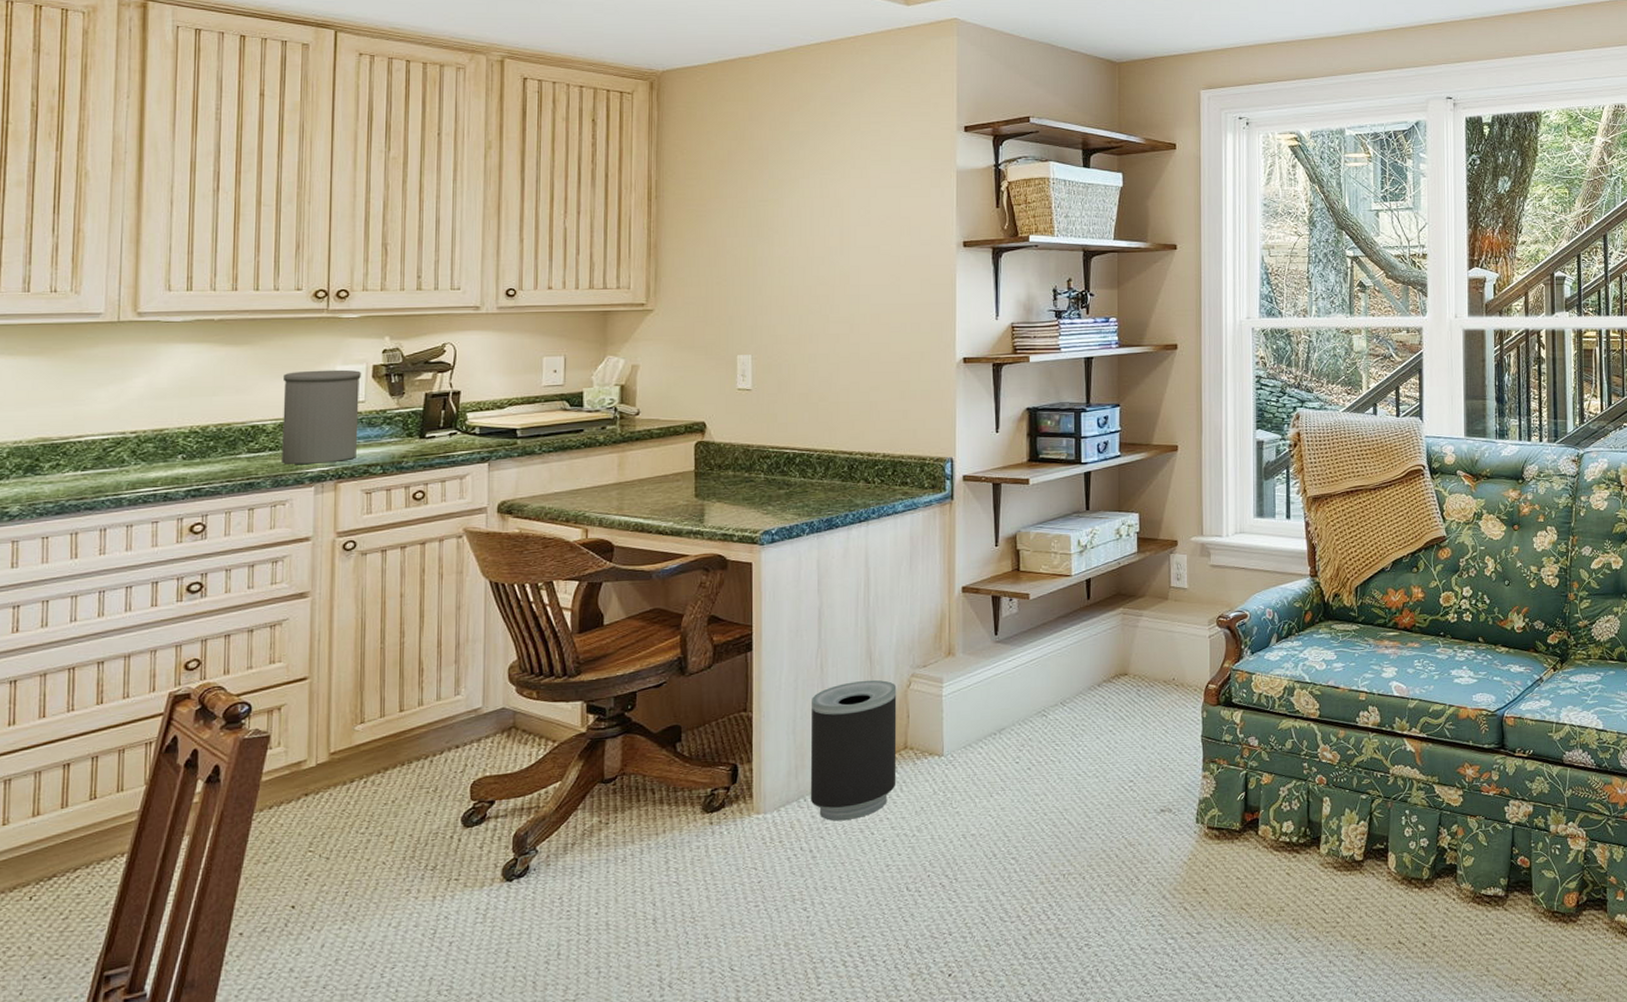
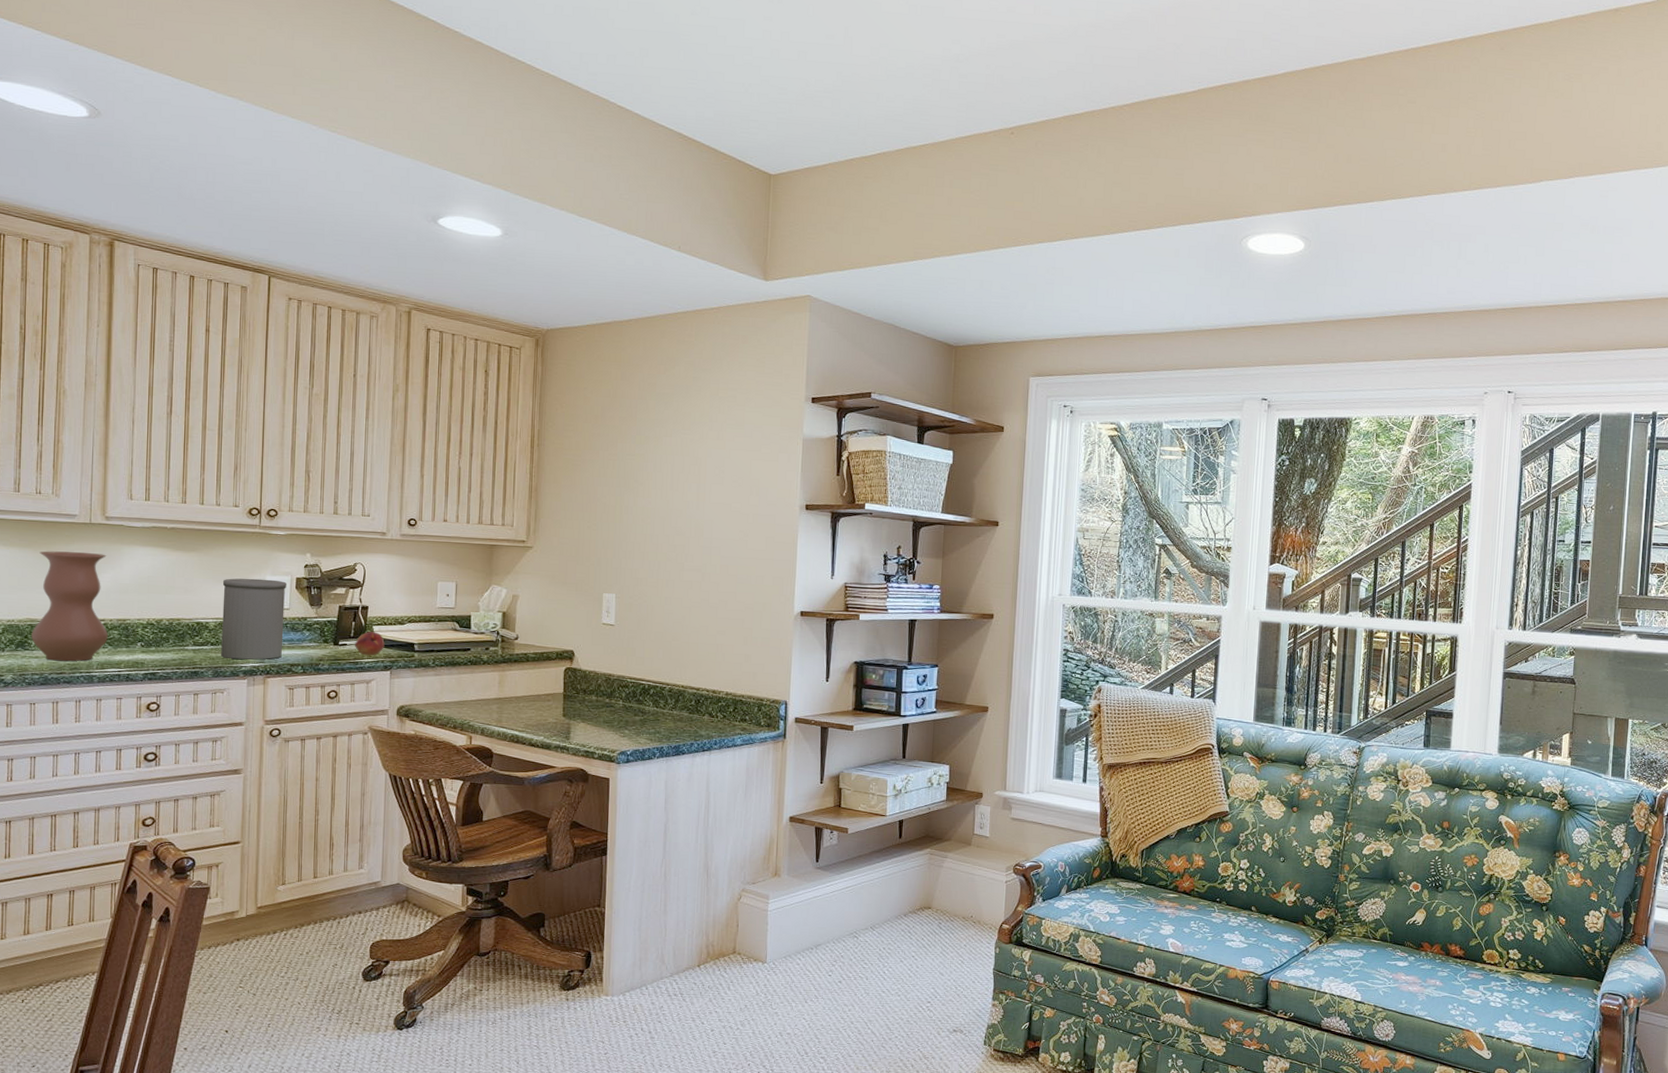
vase: none [44,356,141,485] -> present [31,551,108,662]
fruit: none [444,420,481,448] -> present [354,632,385,656]
trash bin: present [810,679,897,821] -> none [651,890,729,1010]

